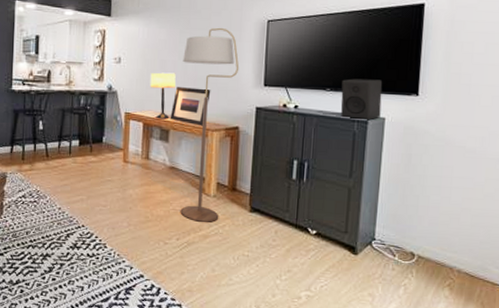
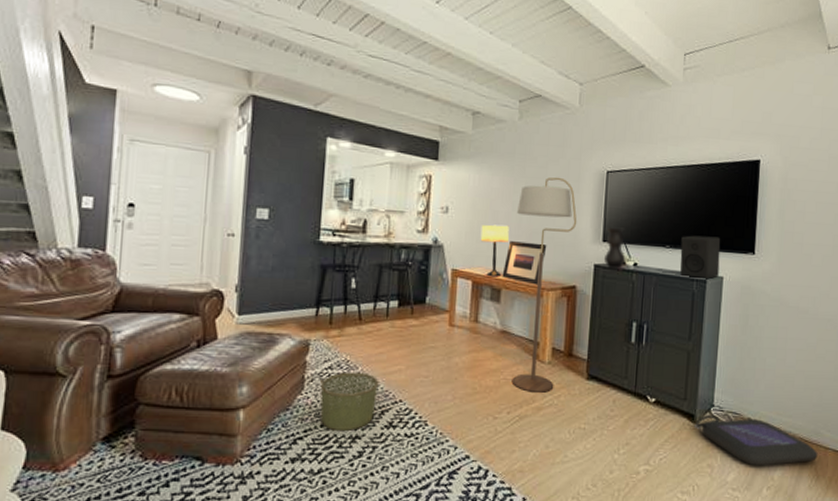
basket: none [16,200,66,250] -> present [320,372,380,432]
vase: none [265,72,287,112] -> present [603,227,626,270]
pet bed: none [354,248,485,298] -> present [694,415,818,466]

